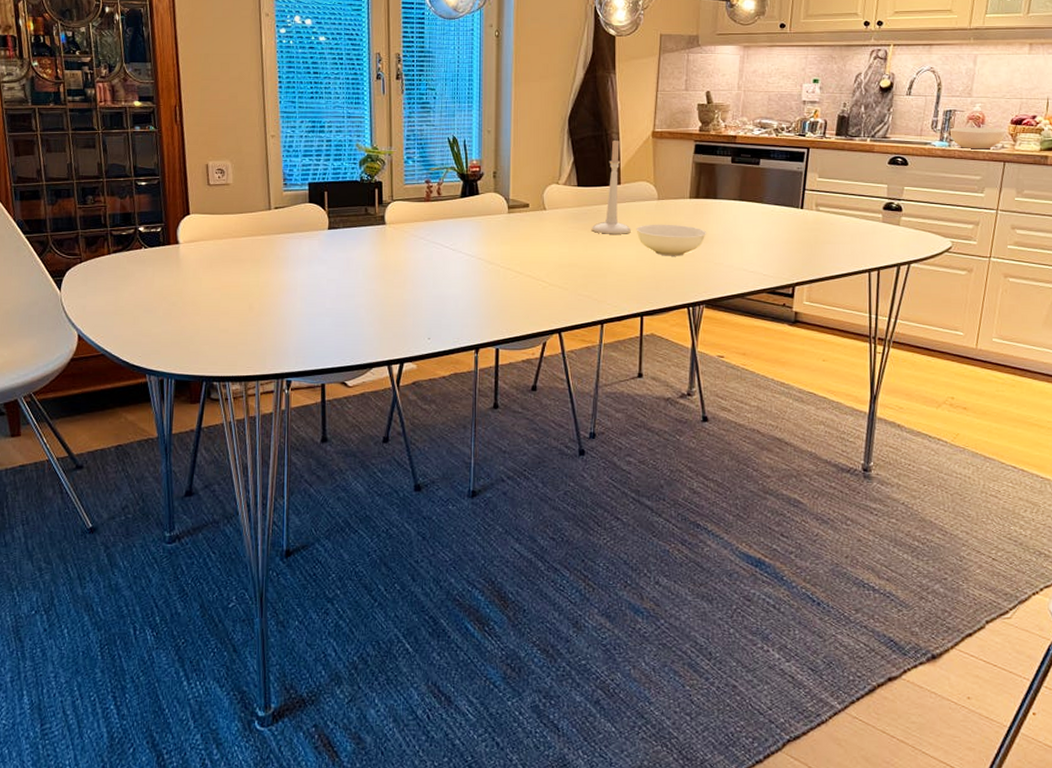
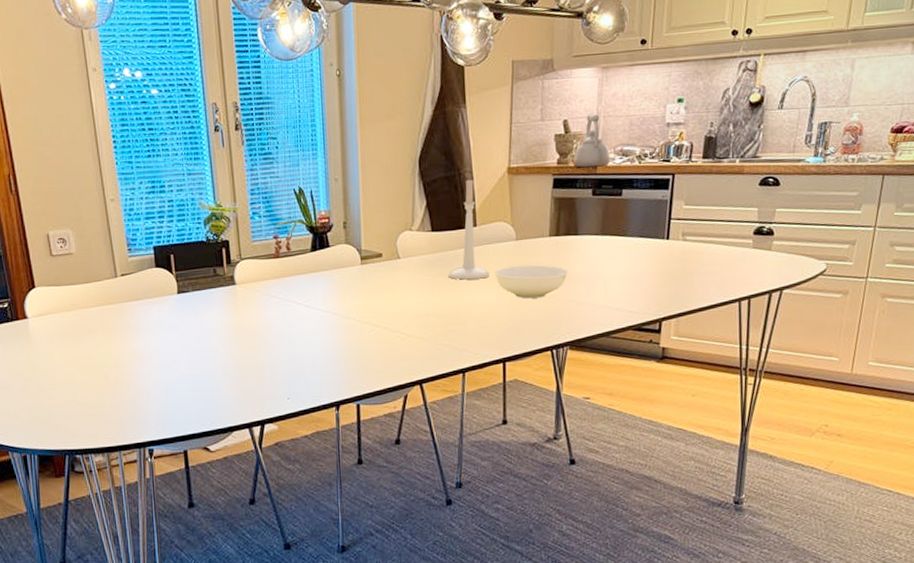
kettle: none [714,88,749,137] -> present [573,114,610,168]
bowl: present [949,127,1007,150] -> none [824,138,886,164]

